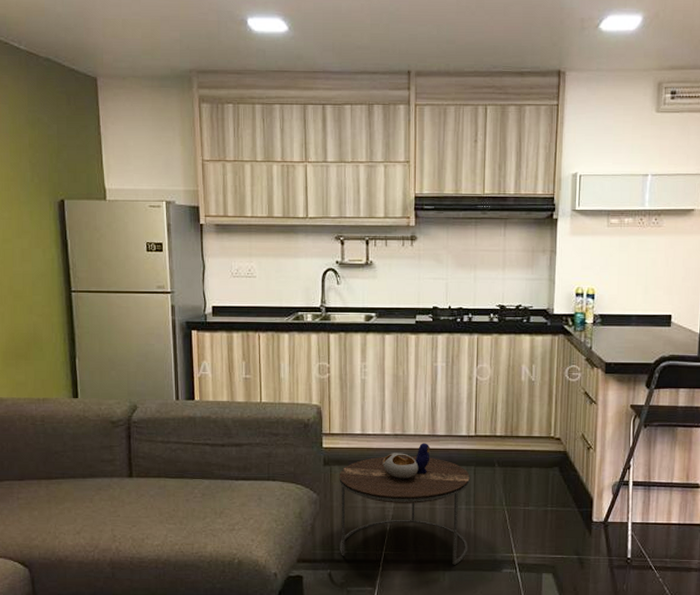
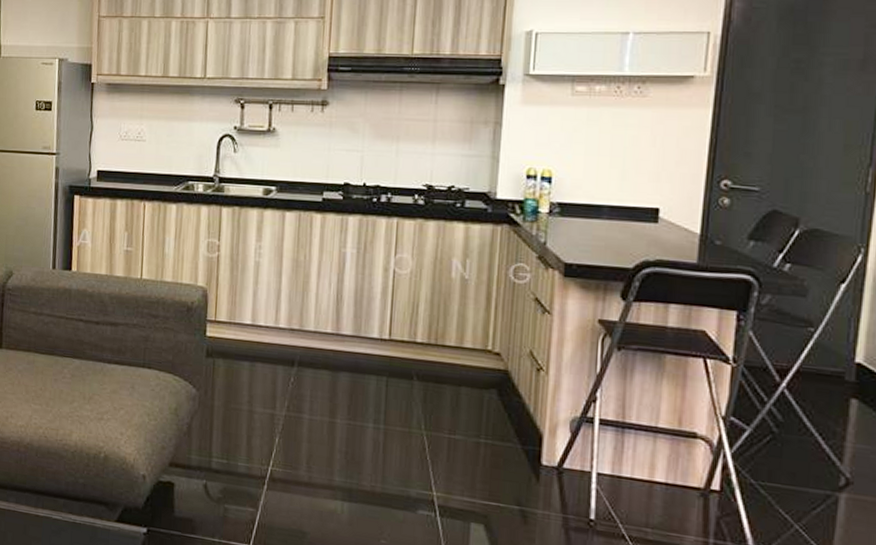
side table: present [339,443,470,565] -> none [218,342,381,496]

